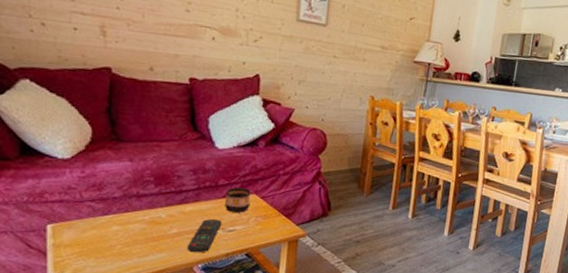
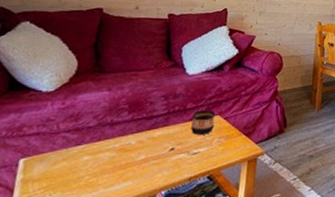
remote control: present [188,219,222,253] -> none [153,143,188,179]

